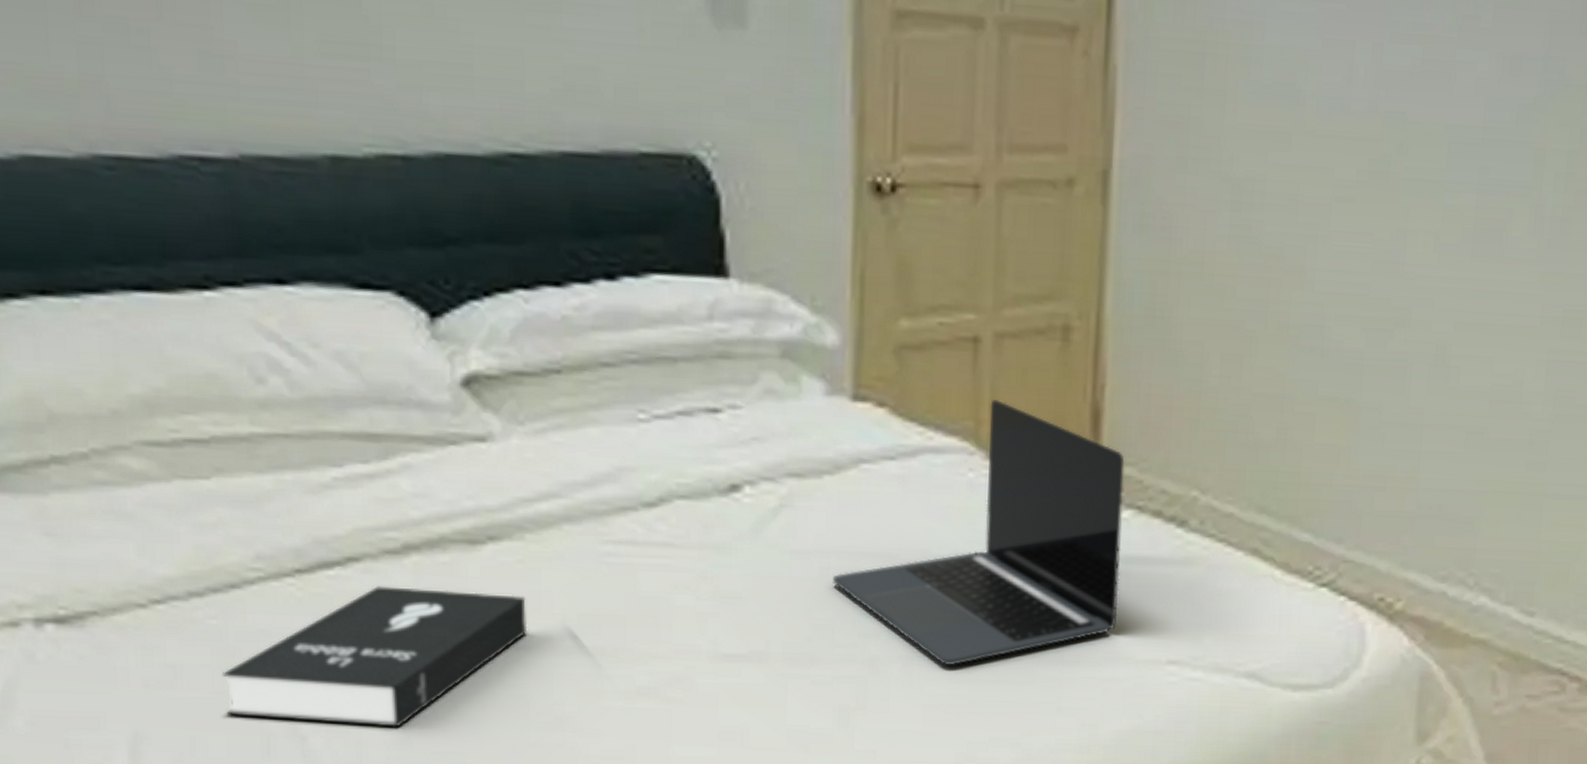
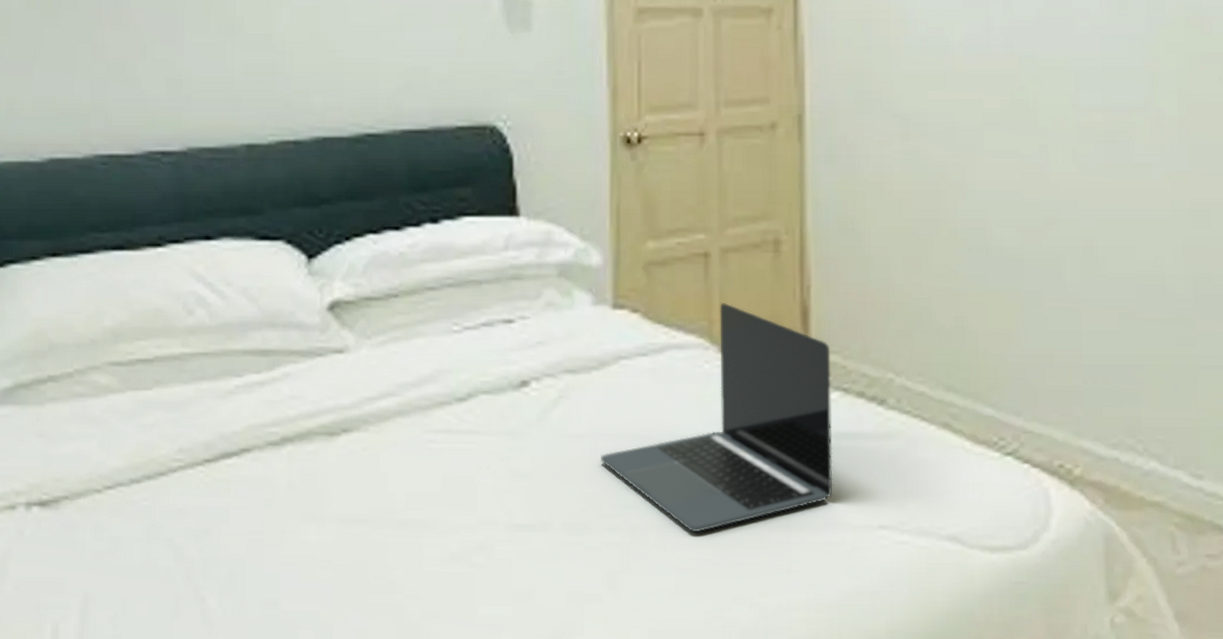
booklet: present [222,586,528,728] -> none [149,472,369,590]

